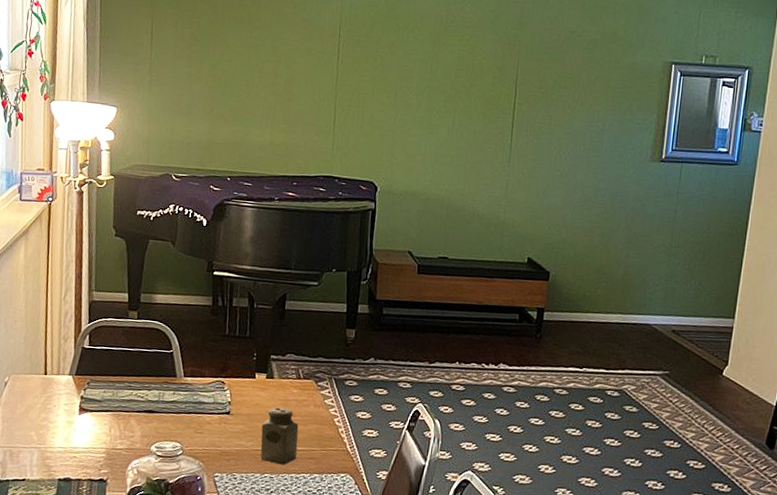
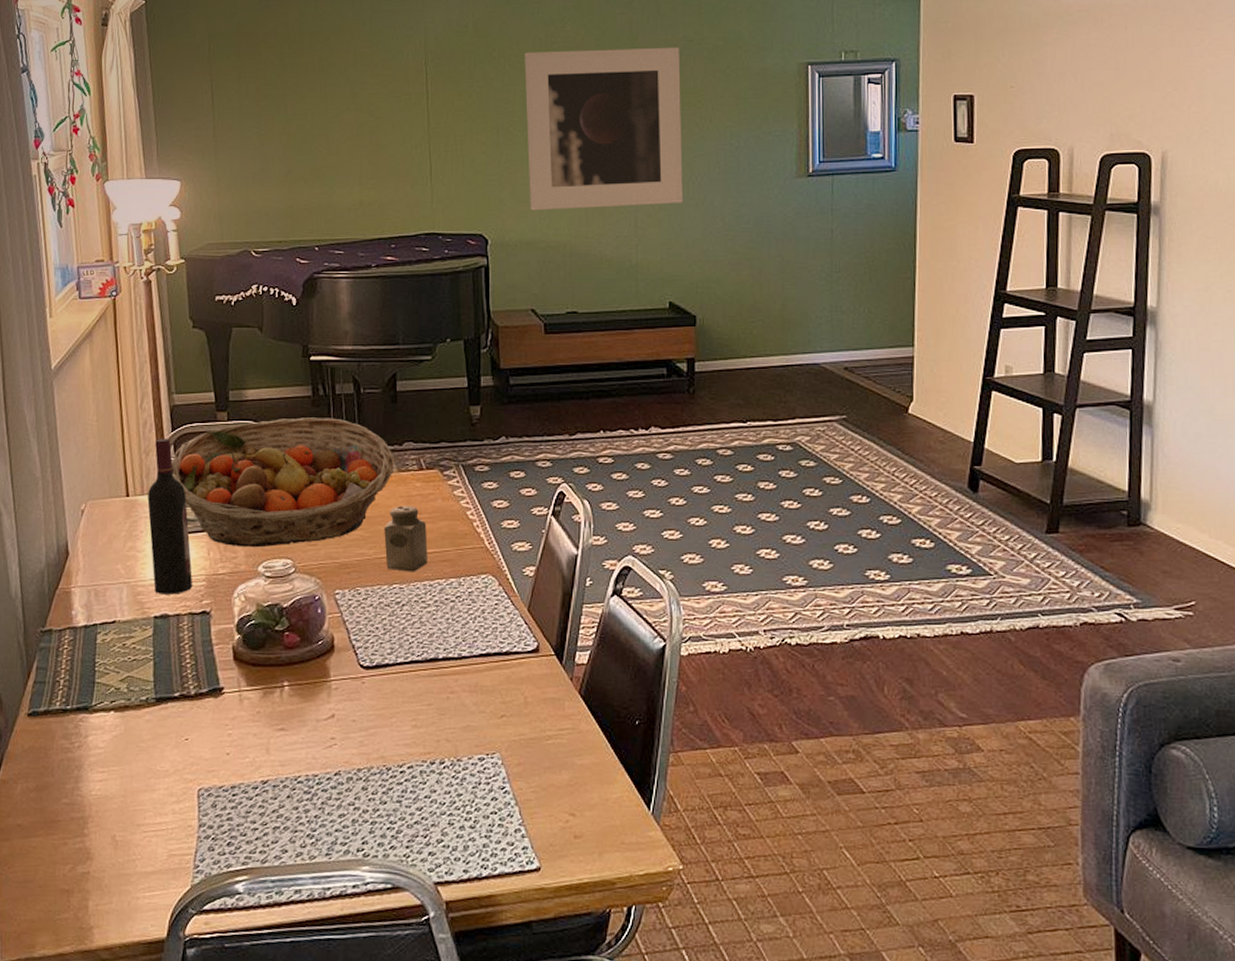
wine bottle: none [60,328,96,462] -> present [147,438,192,595]
fruit basket: none [85,322,277,431] -> present [171,417,394,548]
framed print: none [416,27,562,173] -> present [524,47,683,211]

